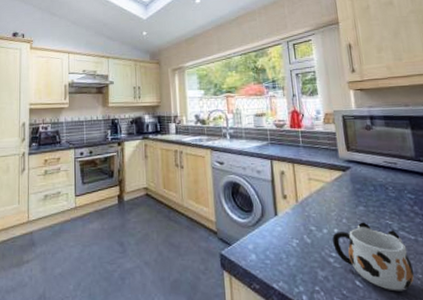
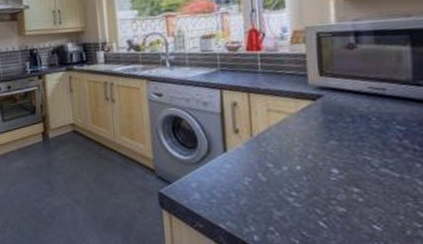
mug: present [332,222,415,291] -> none [294,158,395,233]

